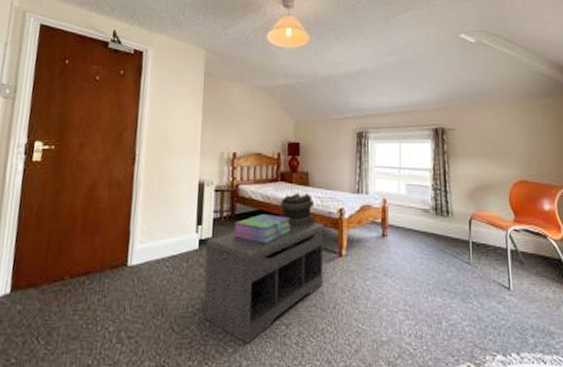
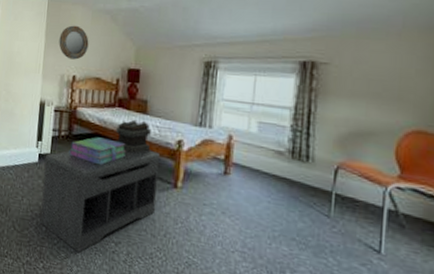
home mirror: none [217,102,248,136] -> present [59,25,89,60]

